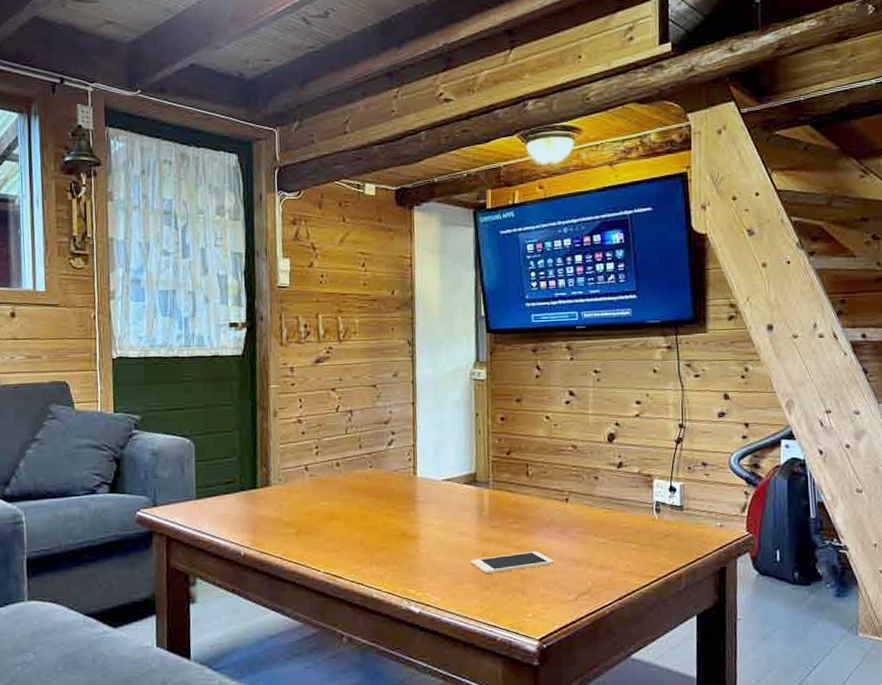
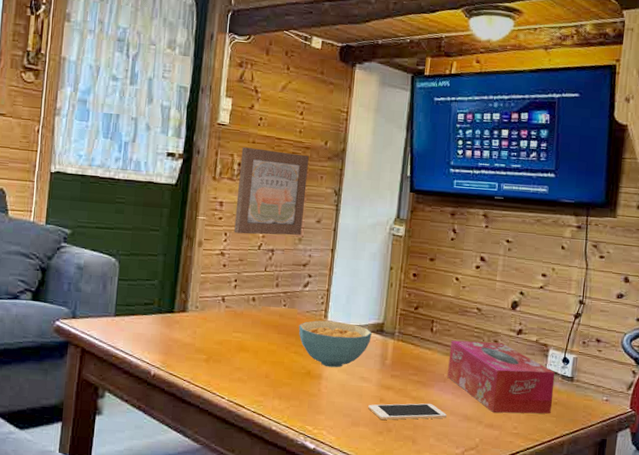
wall art: none [306,307,379,398] -> present [234,147,309,236]
cereal bowl: none [388,477,465,526] -> present [298,320,372,368]
tissue box: none [548,478,664,552] -> present [447,340,555,414]

